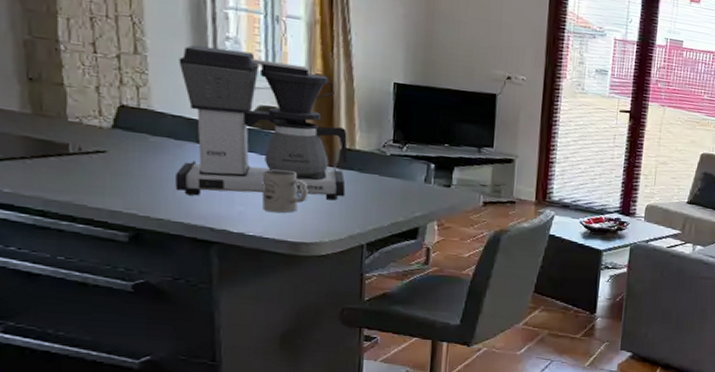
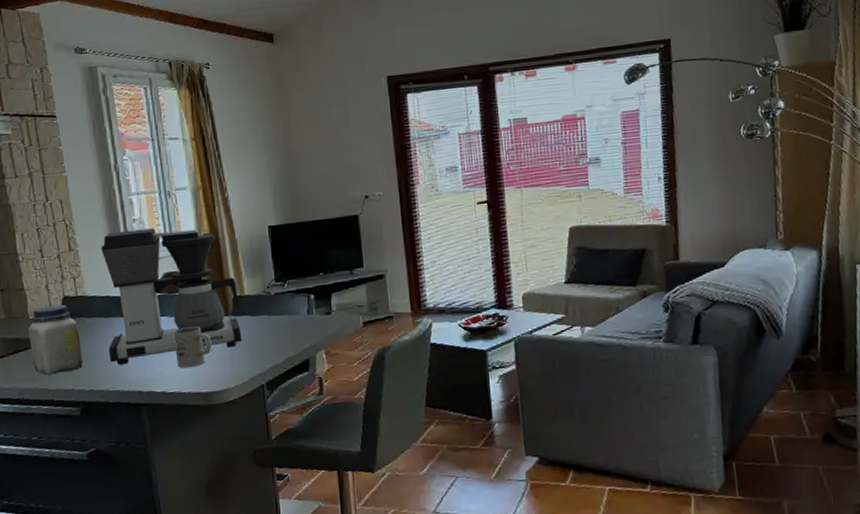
jar: none [64,110,139,191] -> present [28,304,83,375]

